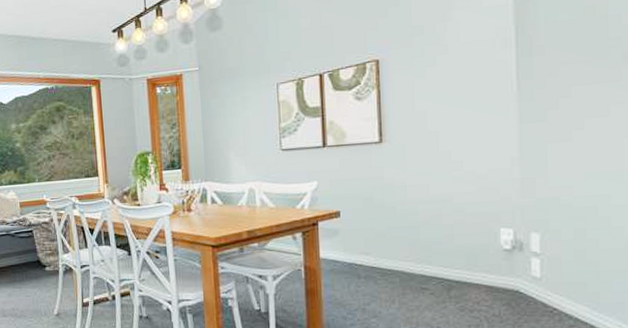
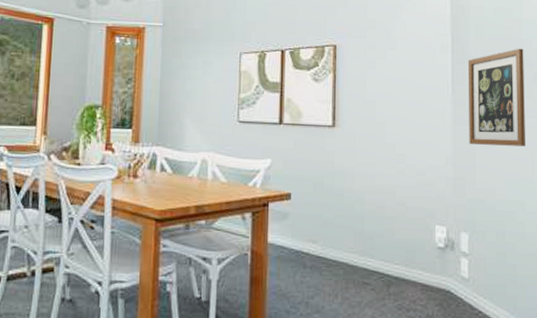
wall art: none [537,26,612,141] -> present [469,48,525,146]

